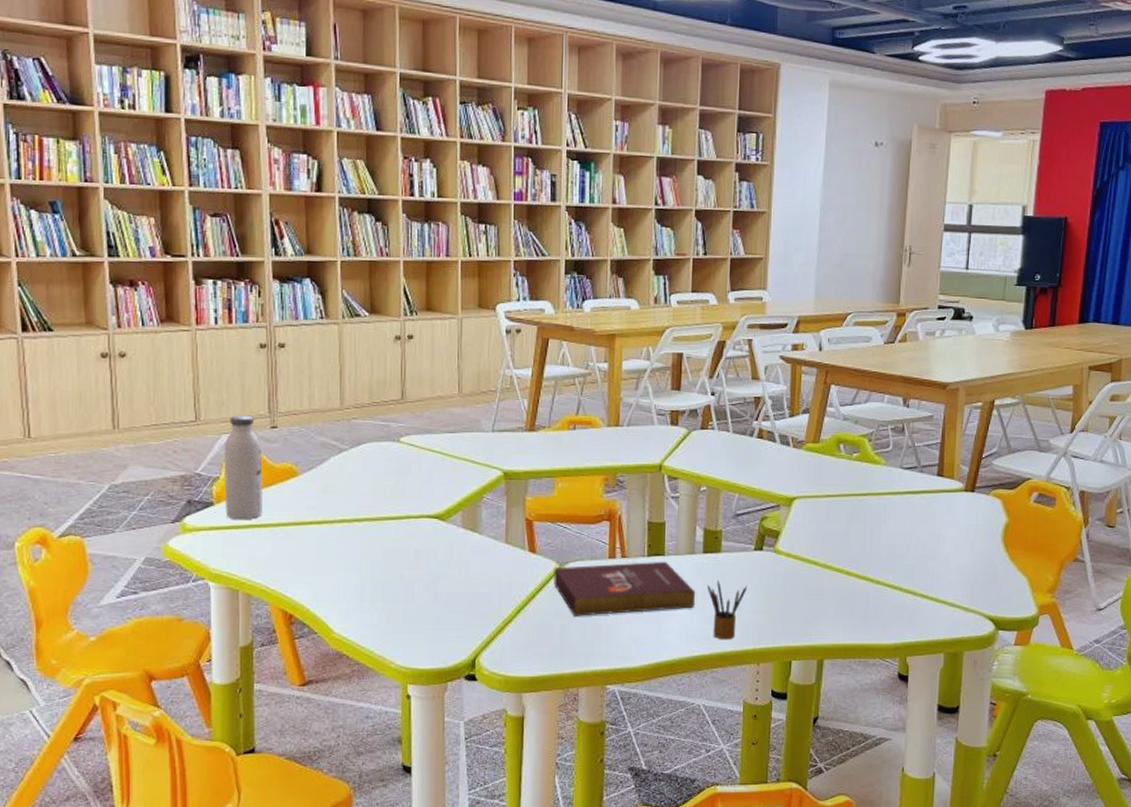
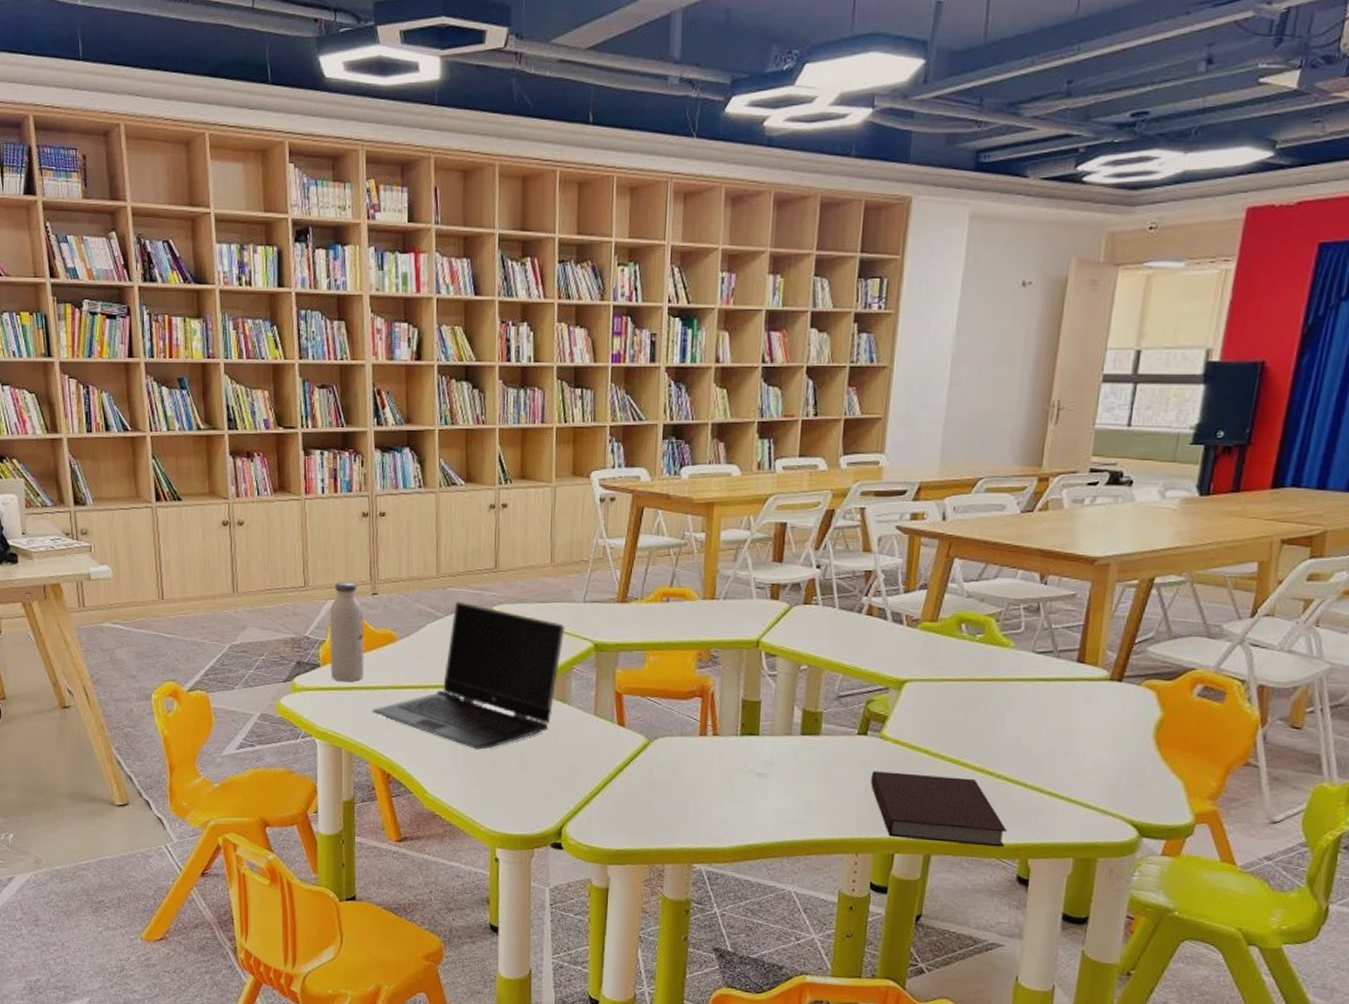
laptop computer: none [273,433,474,584] -> present [373,601,565,749]
book: present [553,562,695,616] -> none [642,741,790,793]
pencil box: present [707,581,748,640] -> none [803,765,849,827]
notebook: none [768,584,888,648] -> present [871,771,1007,848]

